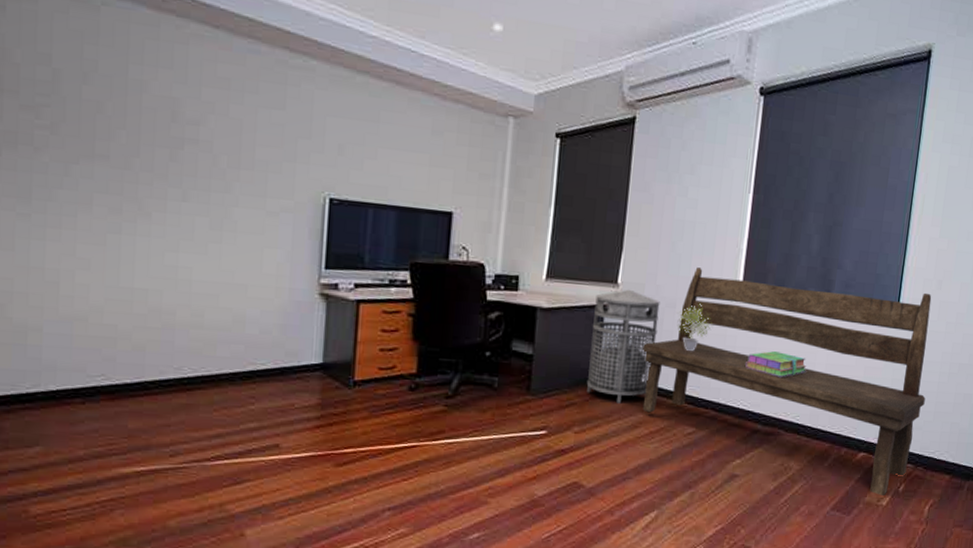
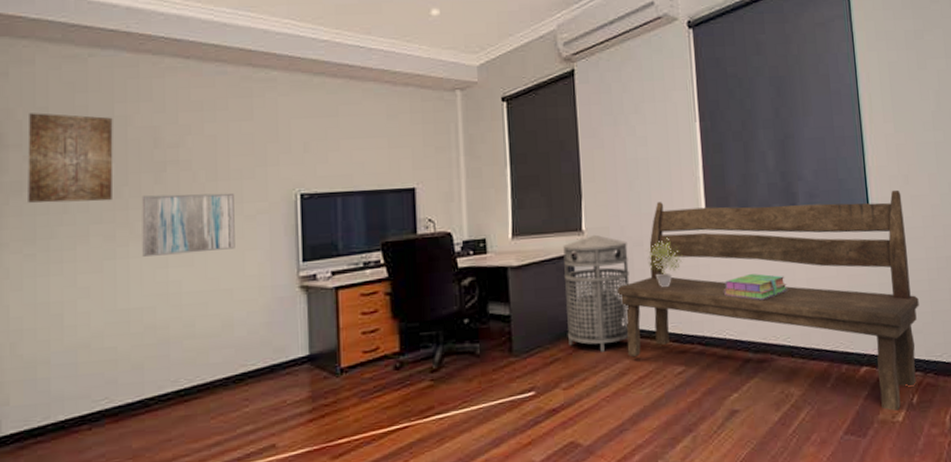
wall art: none [24,57,126,171] -> present [28,113,113,203]
wall art: none [151,172,257,244] -> present [141,192,235,257]

